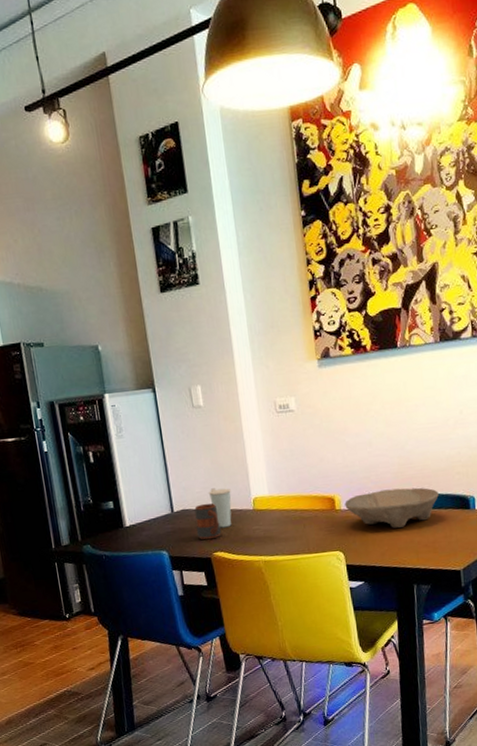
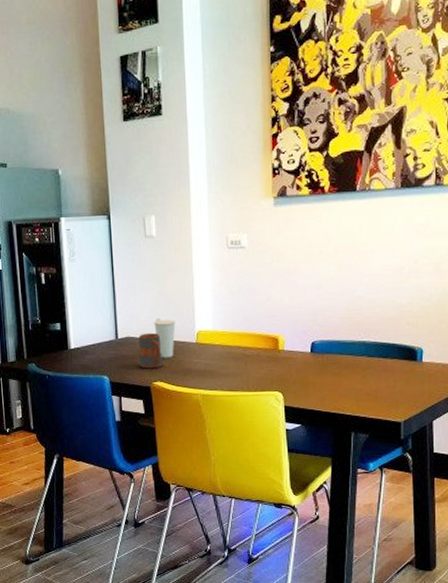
bowl: present [344,487,439,529] -> none [288,333,385,375]

